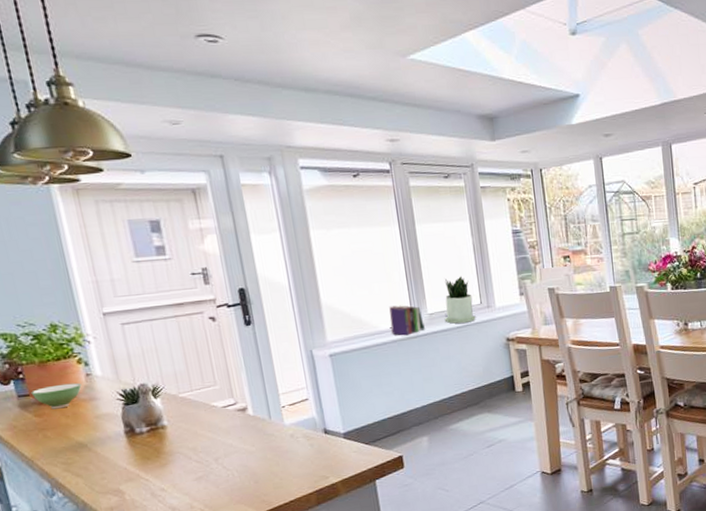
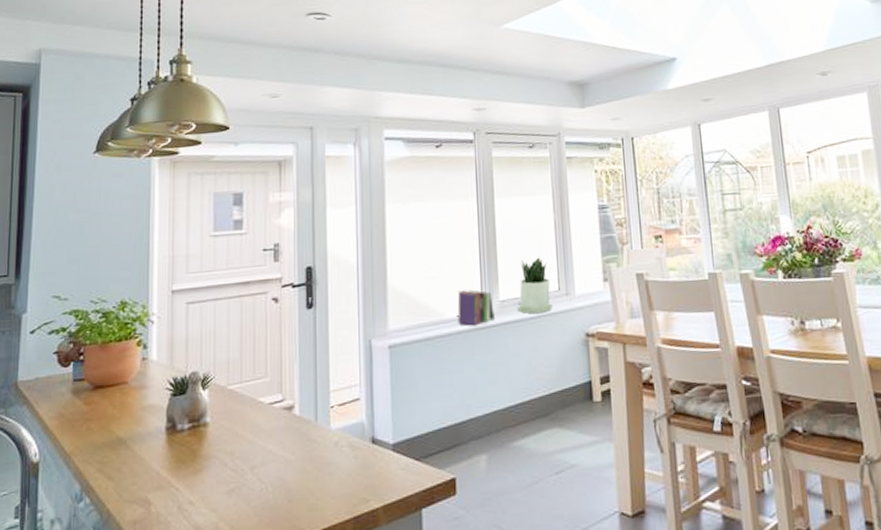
bowl: present [30,382,82,410] -> none [86,367,135,397]

